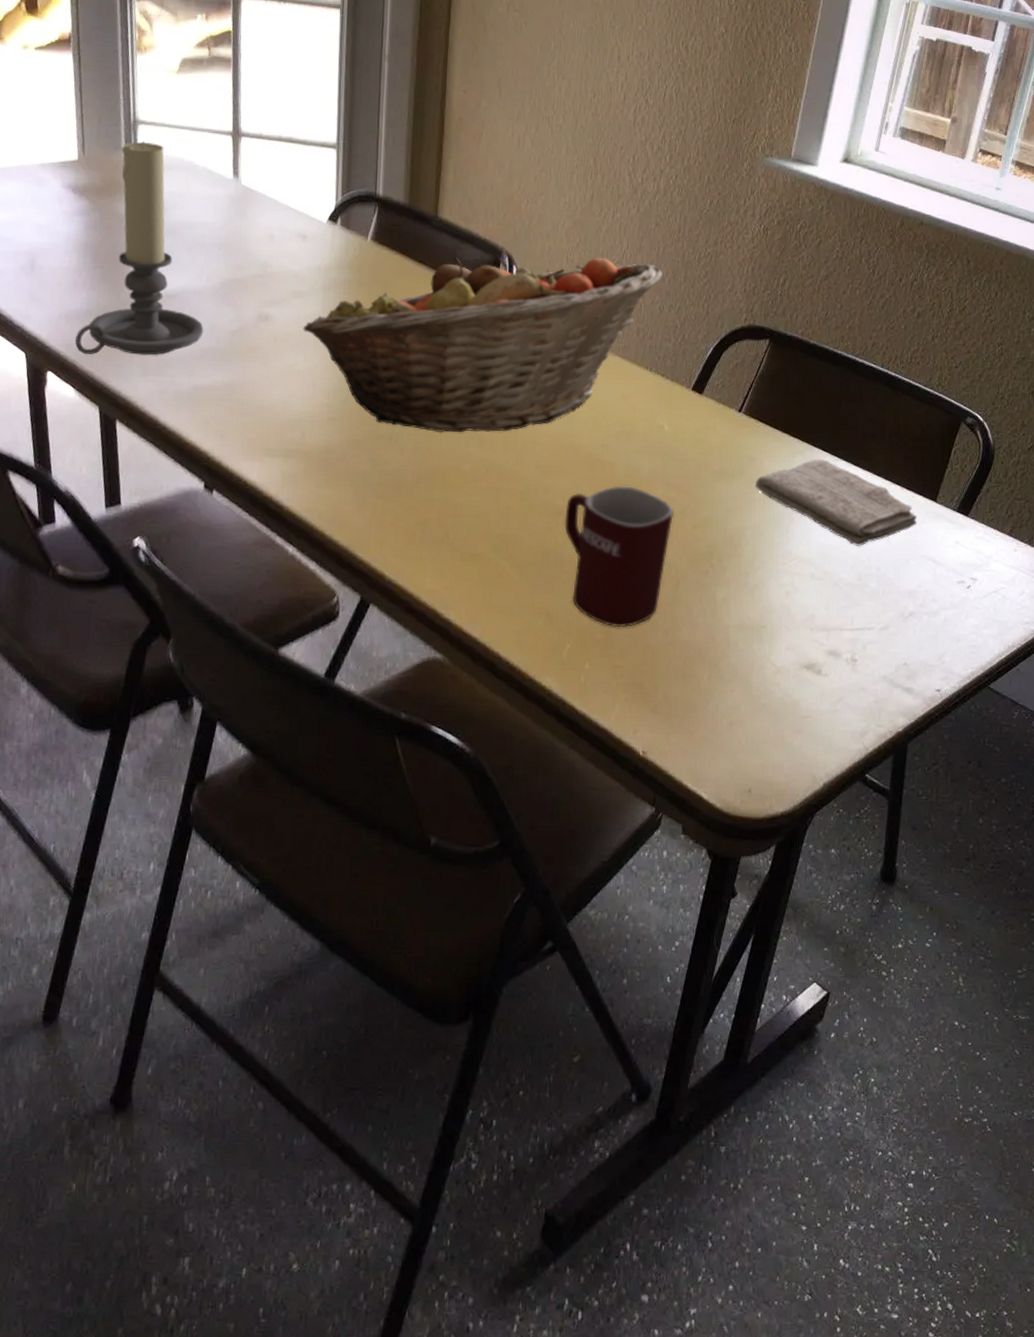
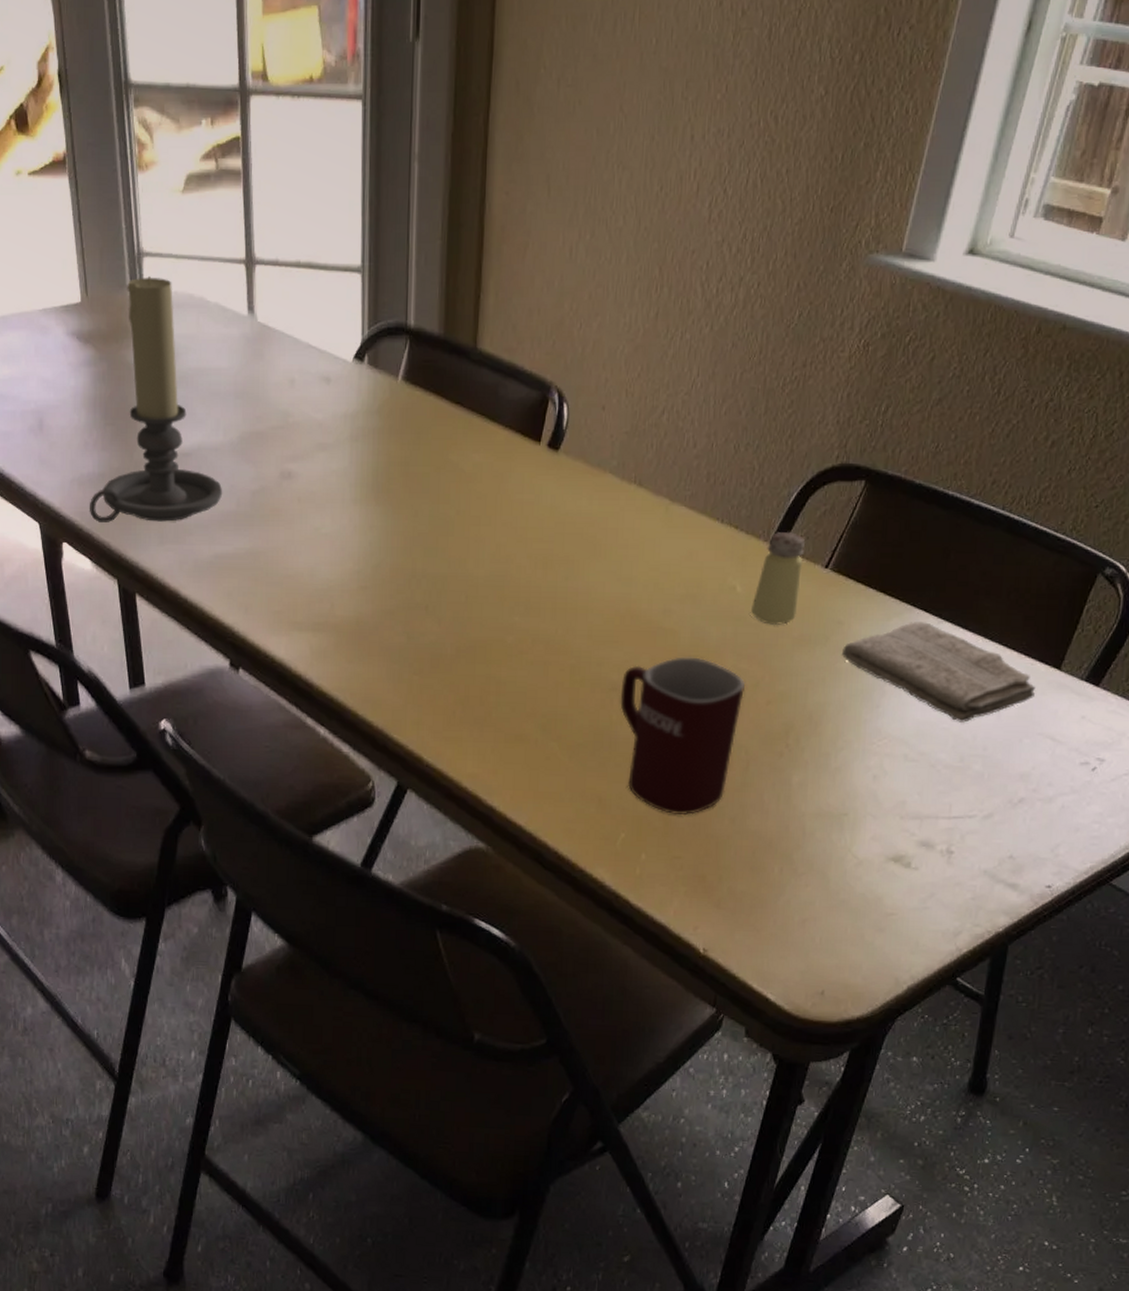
fruit basket: present [303,257,662,433] -> none [329,390,739,600]
saltshaker: none [676,380,722,460] -> present [750,531,806,625]

